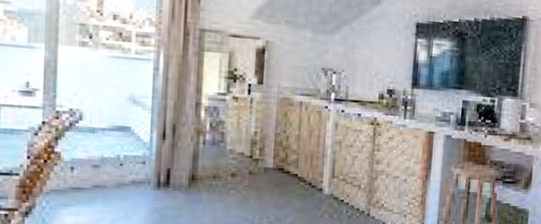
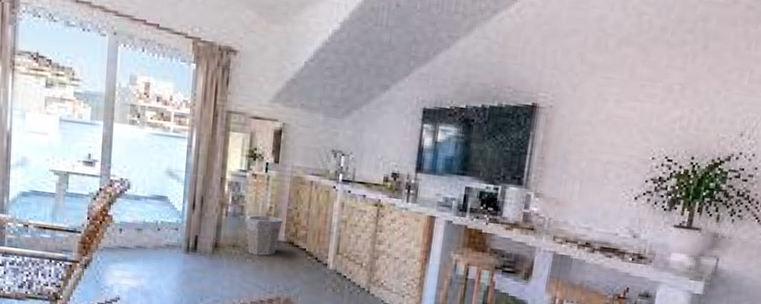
waste bin: none [227,141,270,185] -> present [246,215,283,256]

